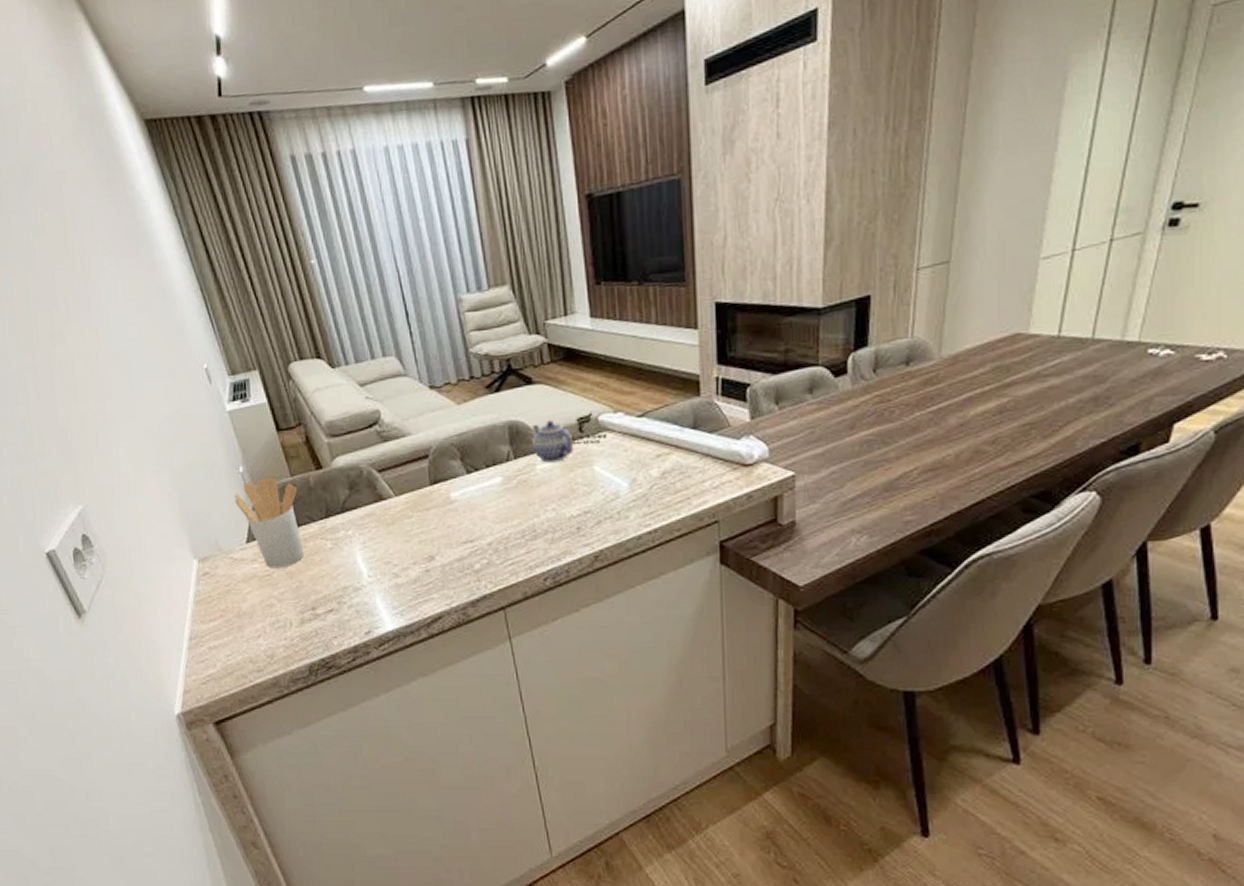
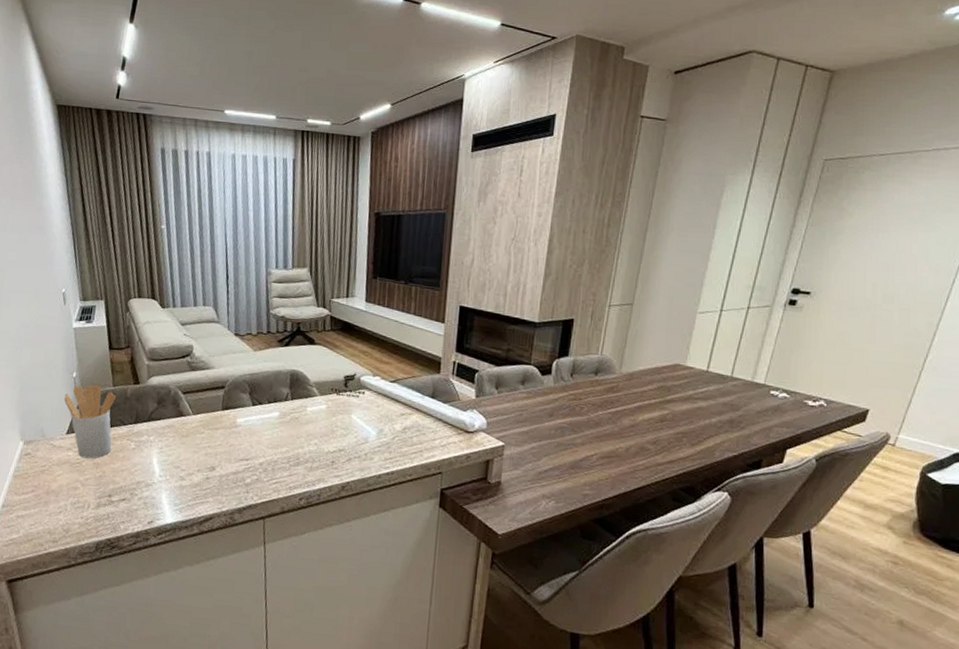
teapot: present [531,419,574,463] -> none [306,374,339,408]

